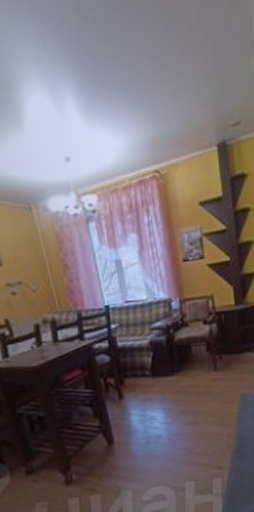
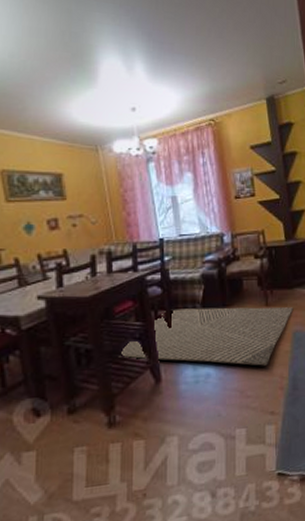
rug: none [71,371,242,427] -> present [118,307,294,366]

